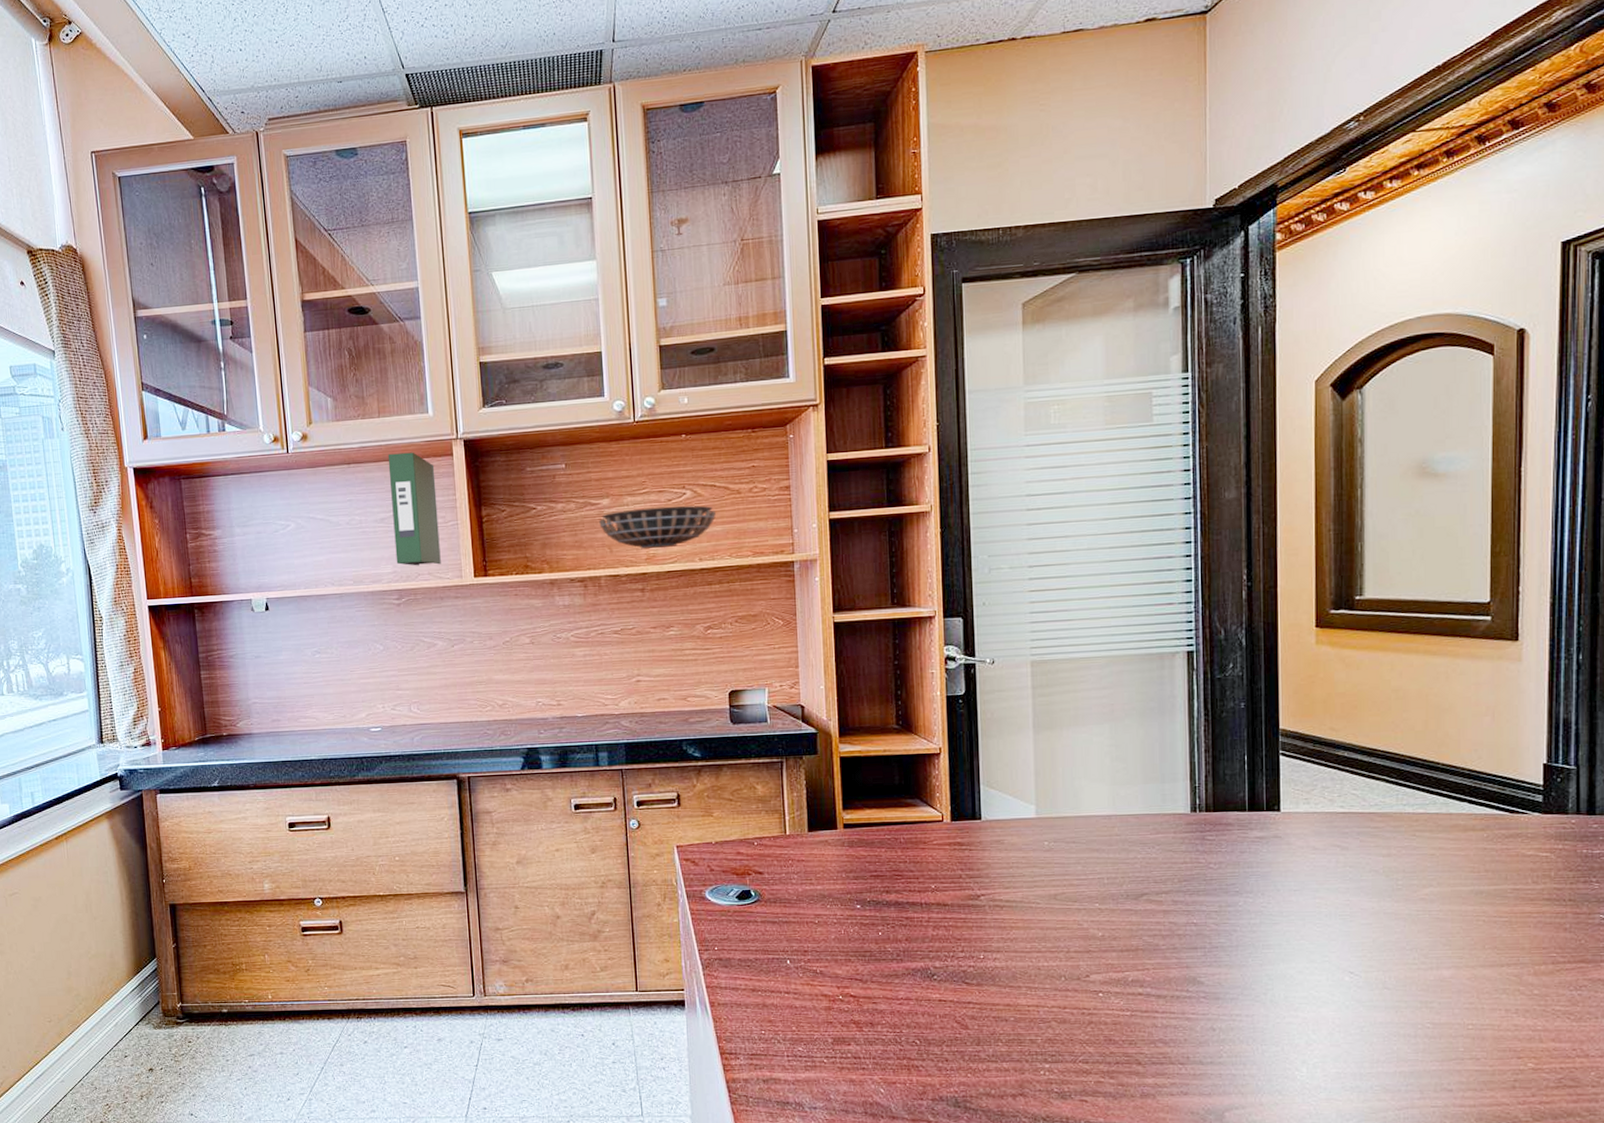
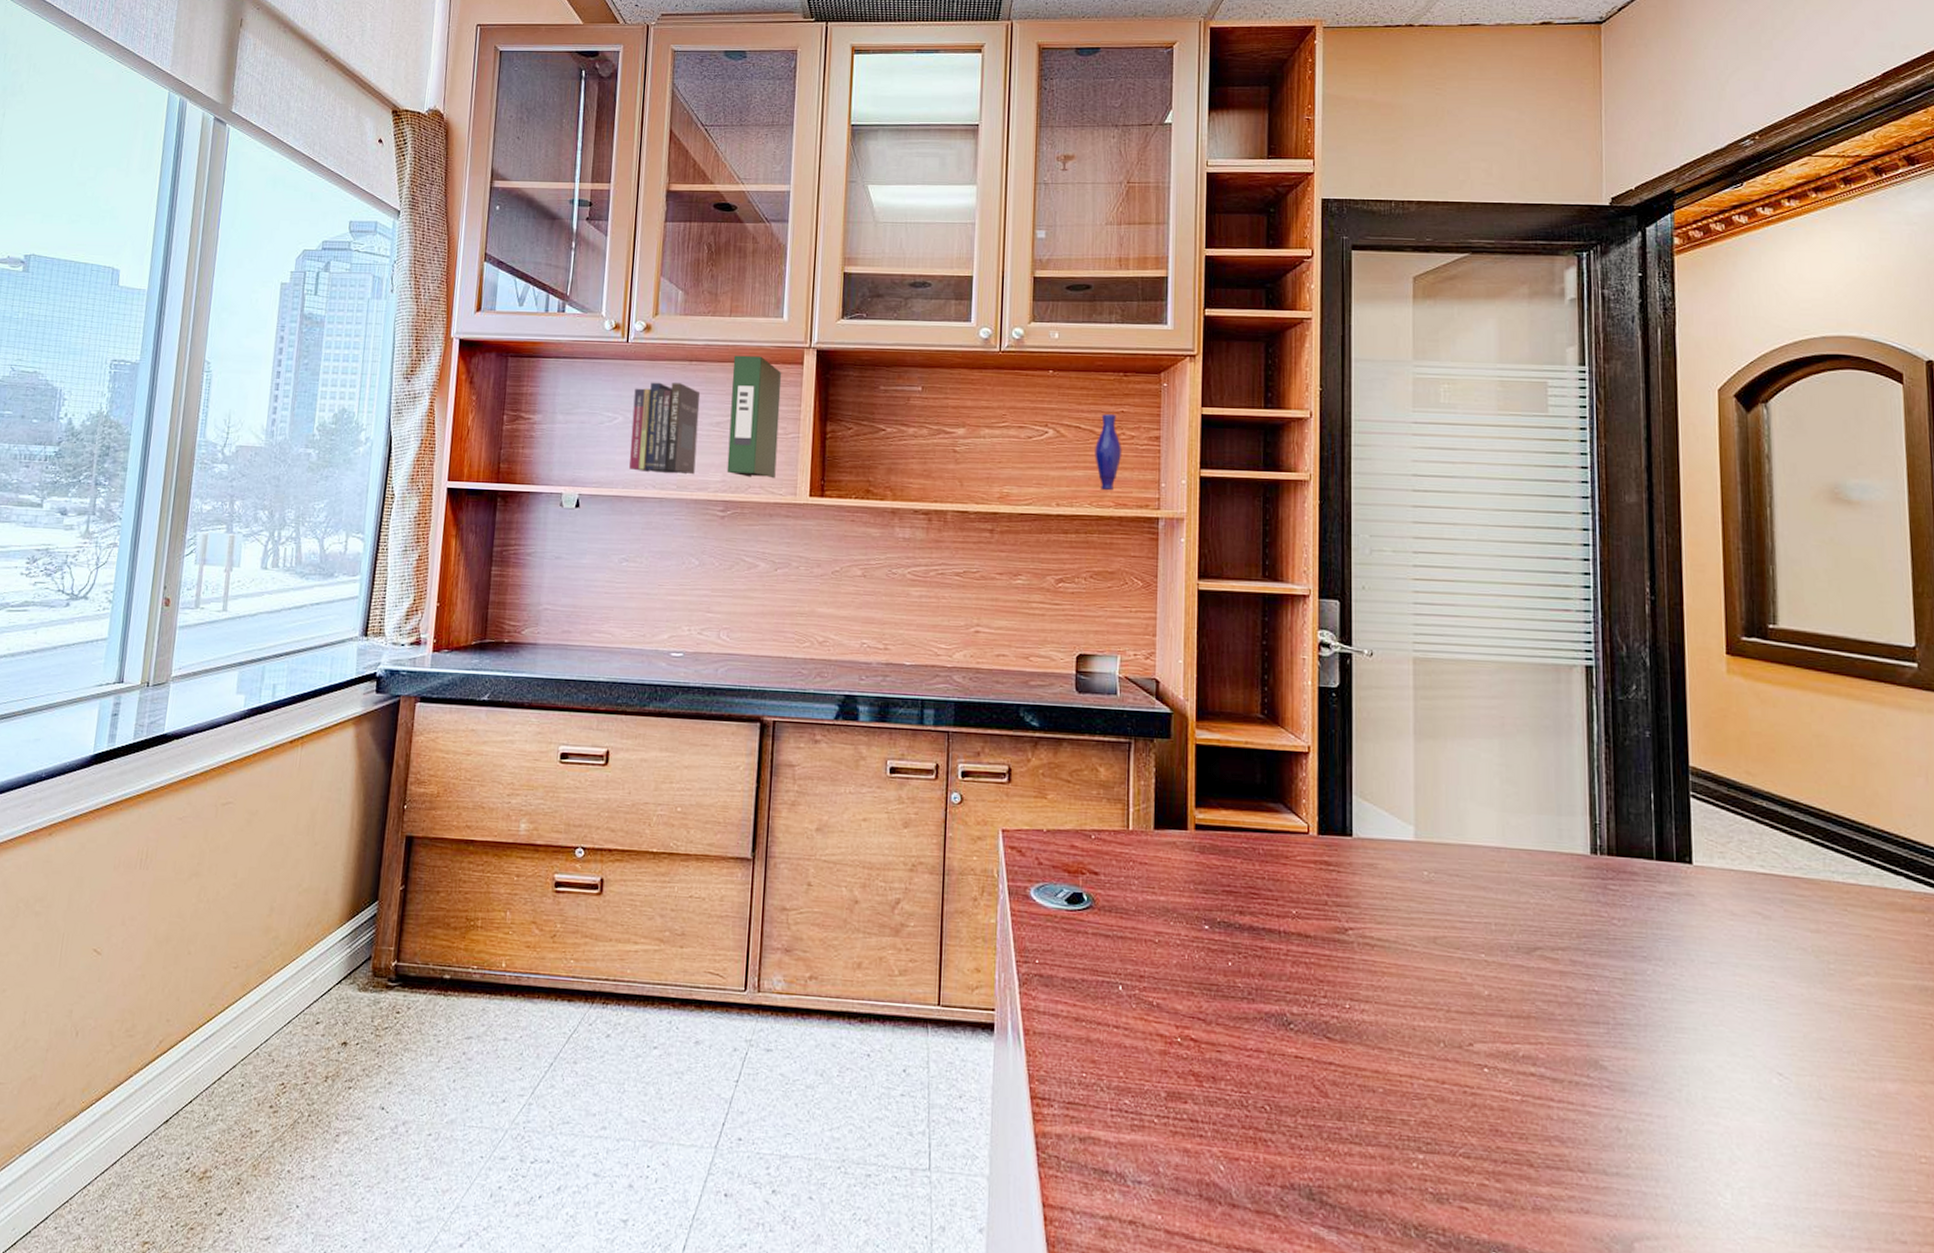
books: none [301,486,368,572] -> present [629,382,701,475]
decorative bowl: present [599,505,716,549] -> none [952,443,1078,488]
vase: none [730,470,756,542] -> present [1095,414,1123,491]

